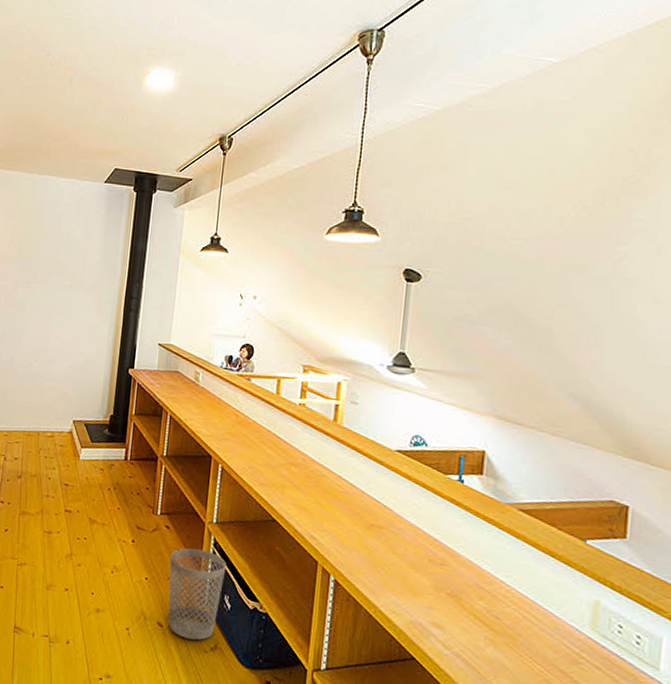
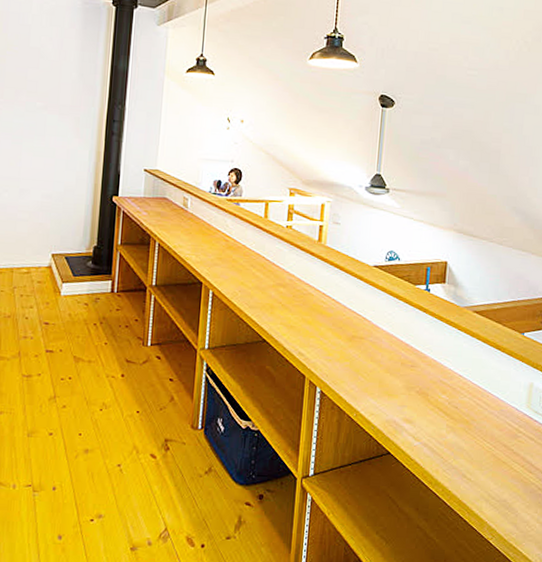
wastebasket: present [168,548,227,640] -> none [161,376,219,466]

